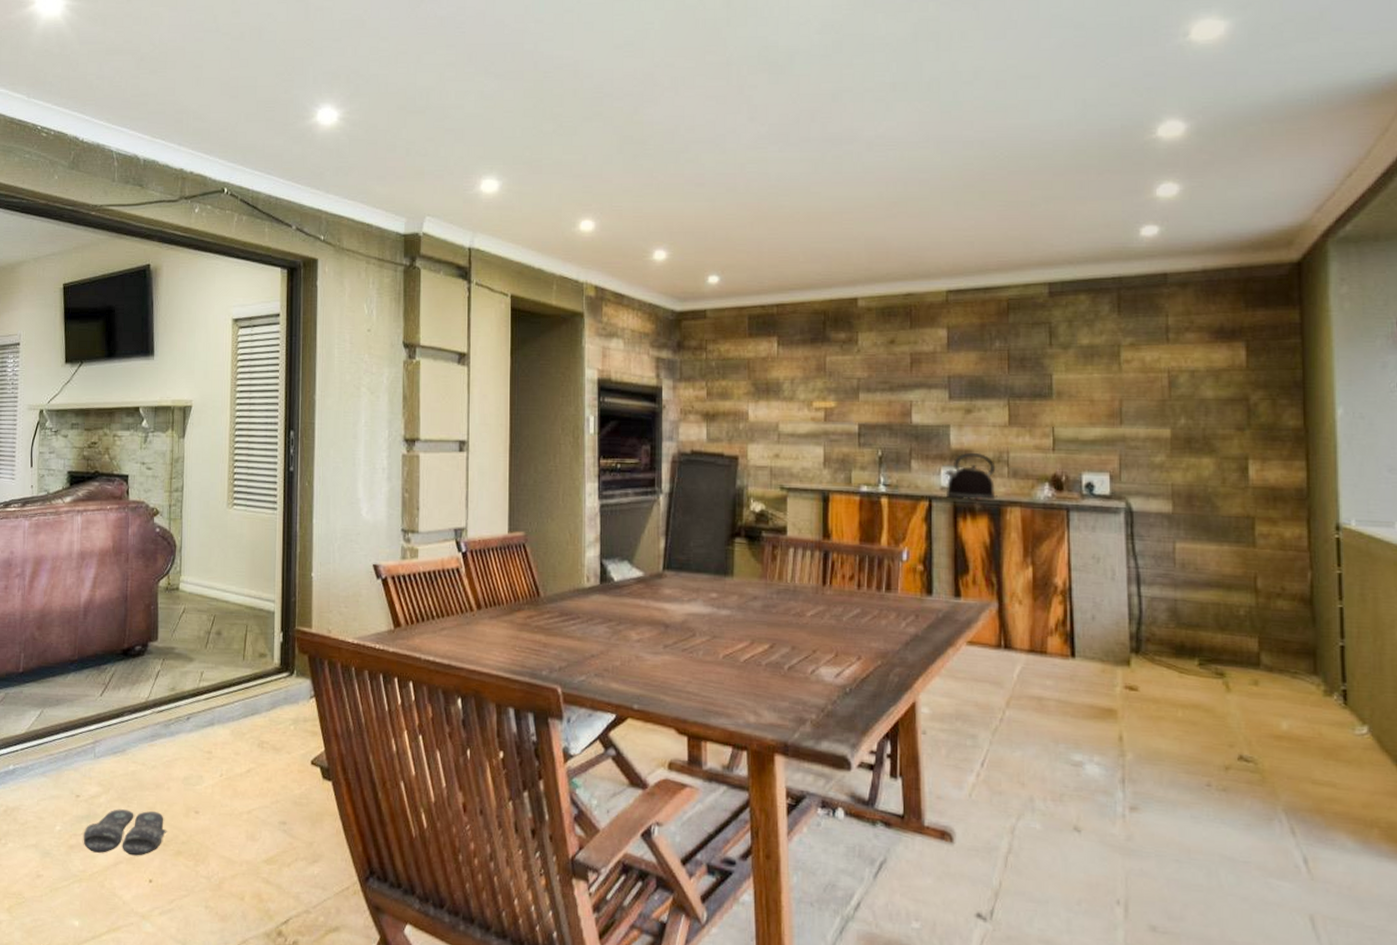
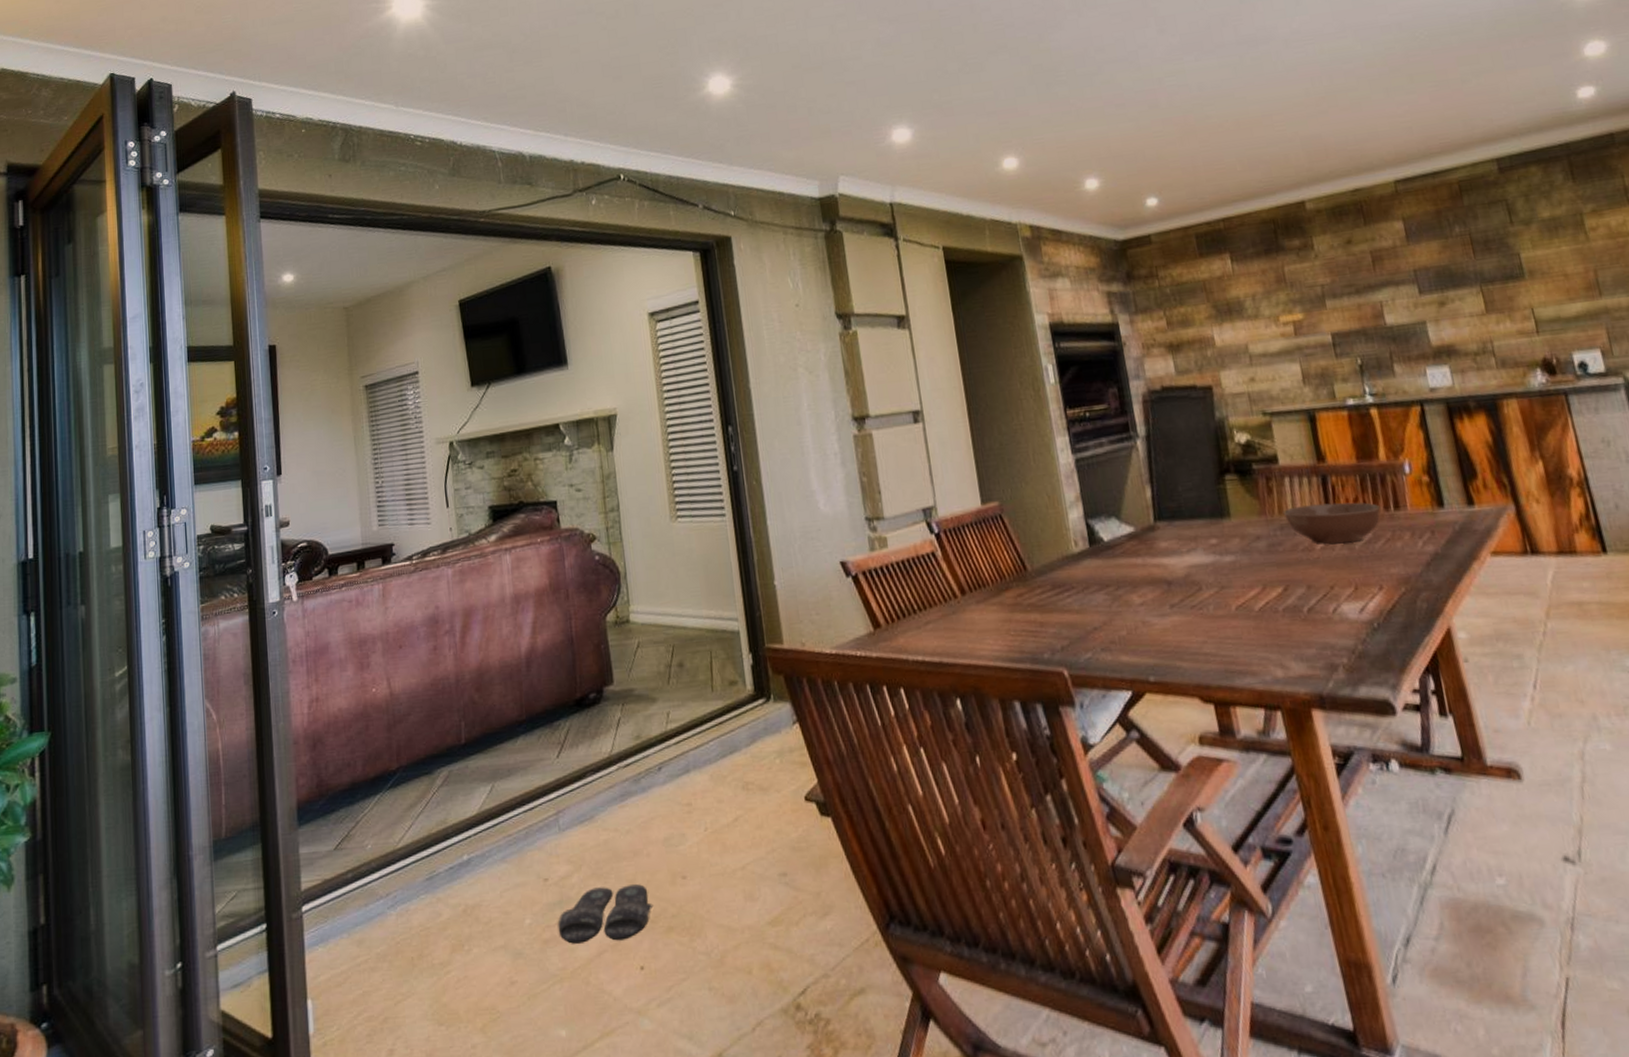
bowl: none [782,575,873,615] -> present [1282,502,1381,545]
kettle: present [944,452,998,502] -> none [1430,346,1491,400]

